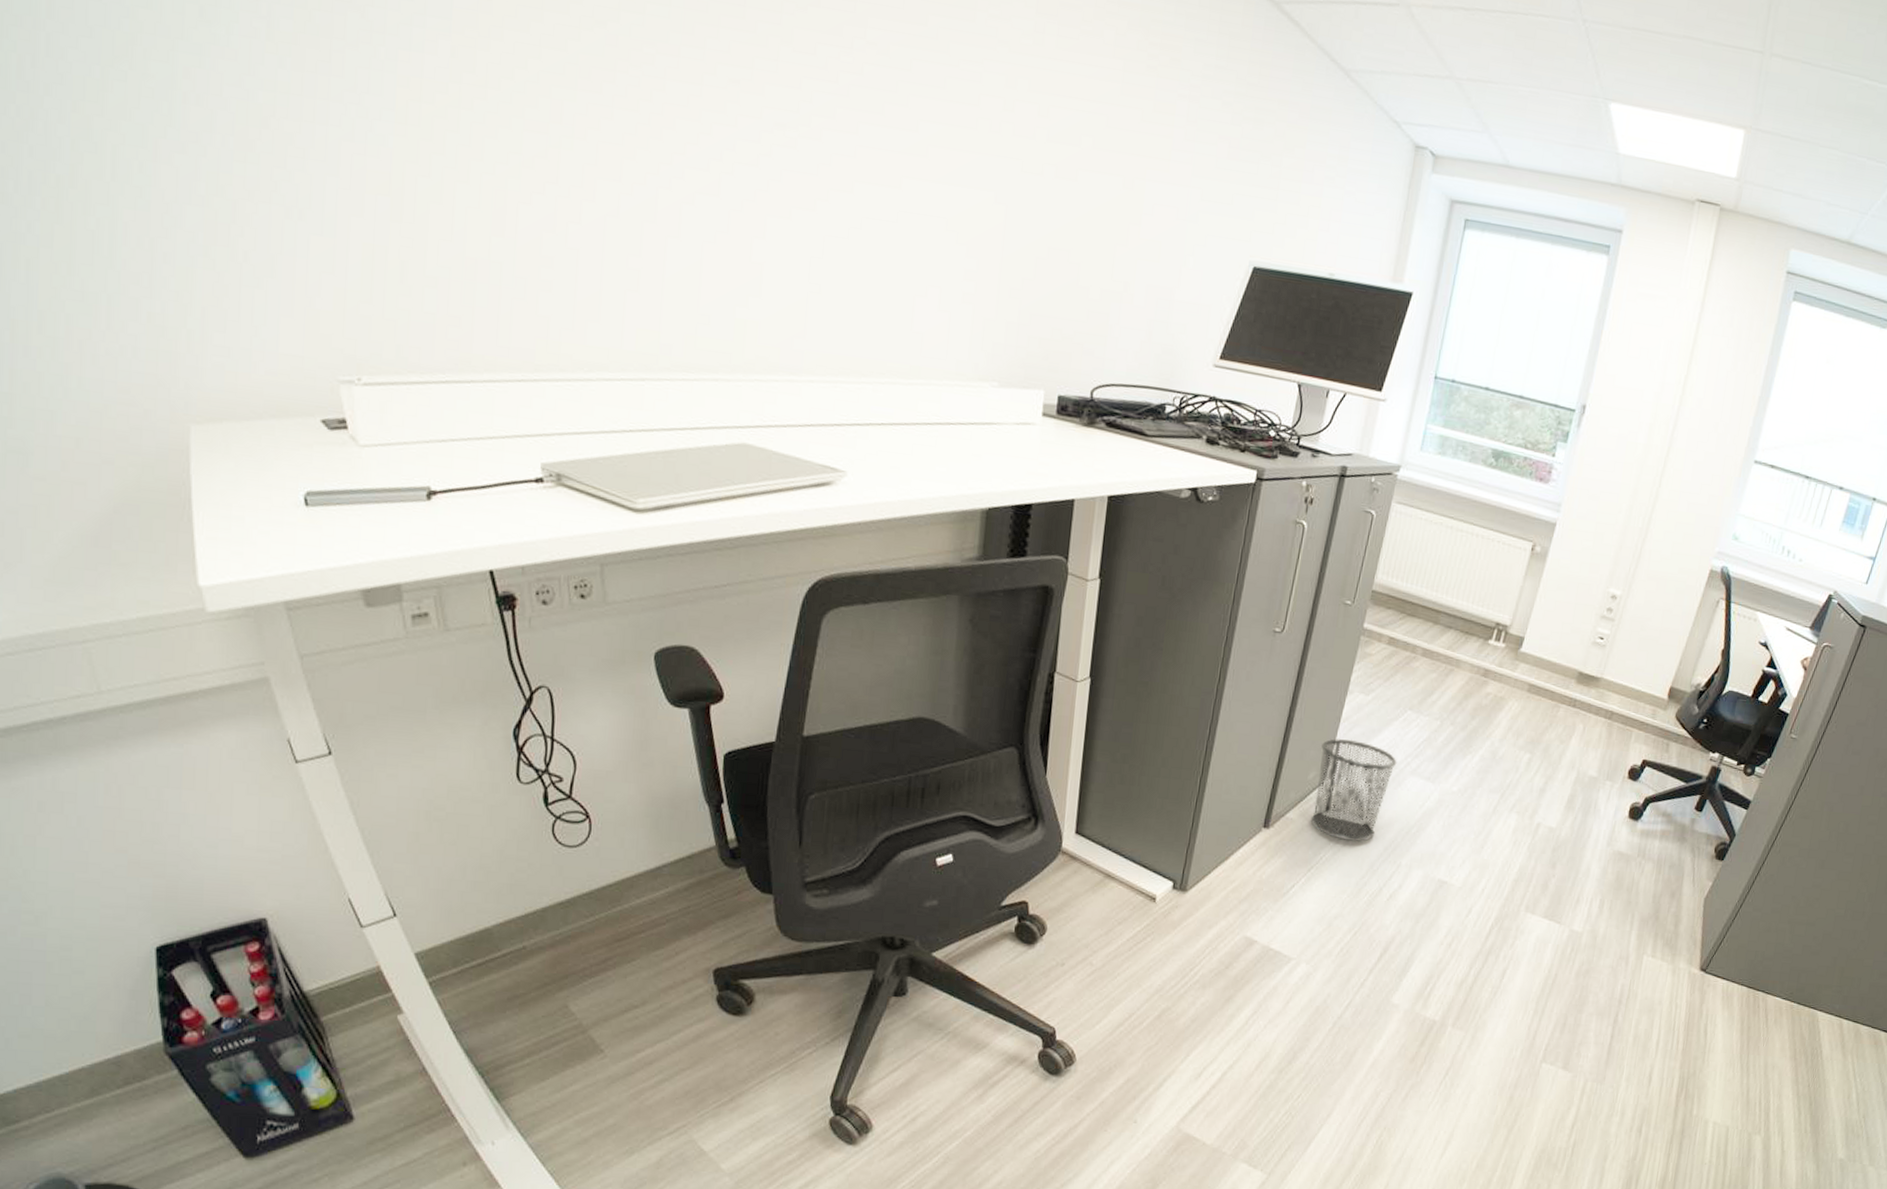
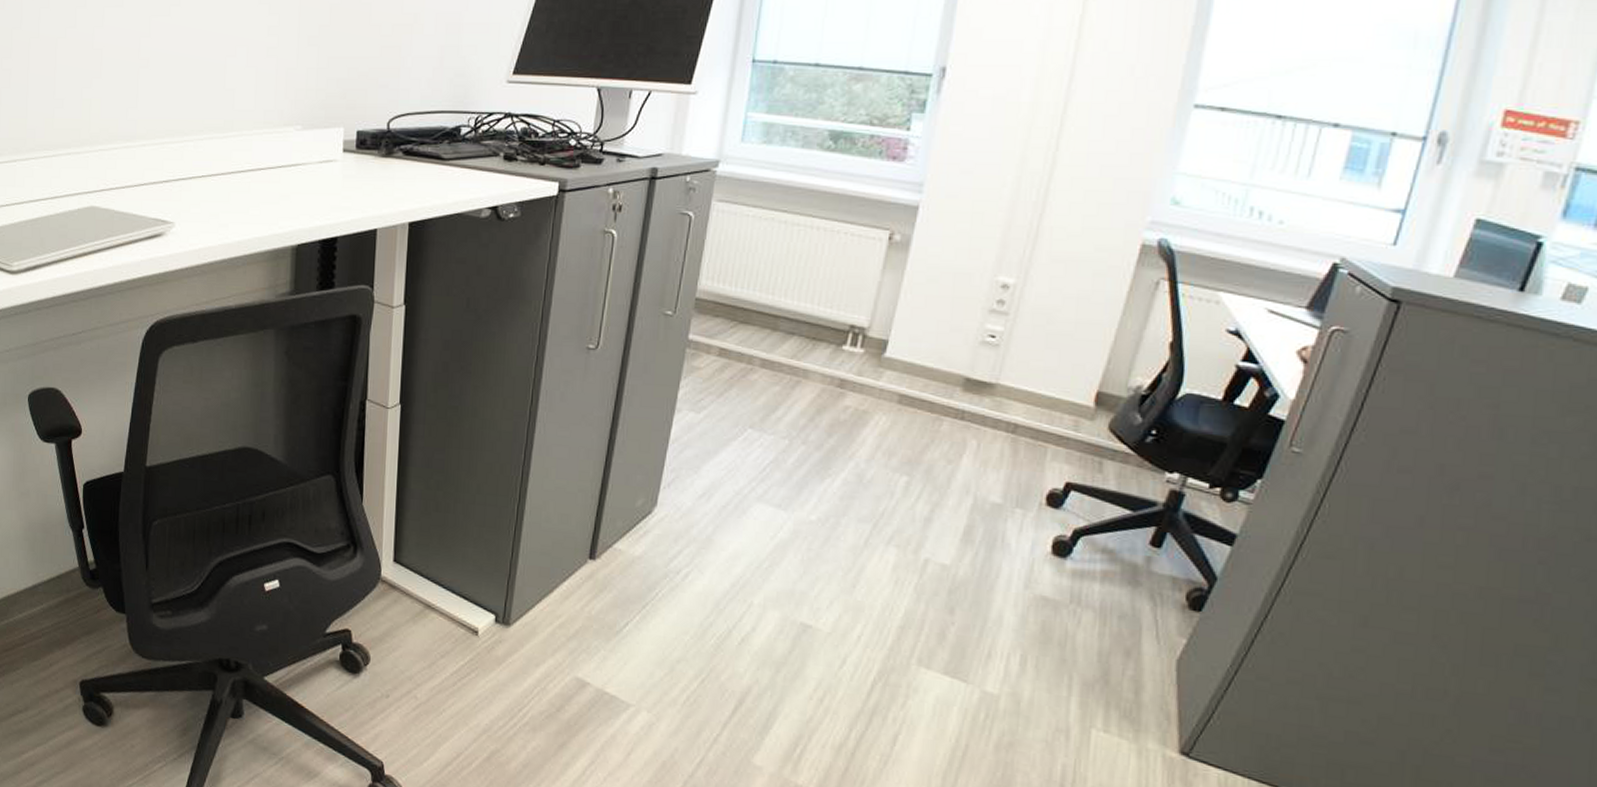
waste bin: present [1311,738,1397,843] -> none [643,461,739,578]

